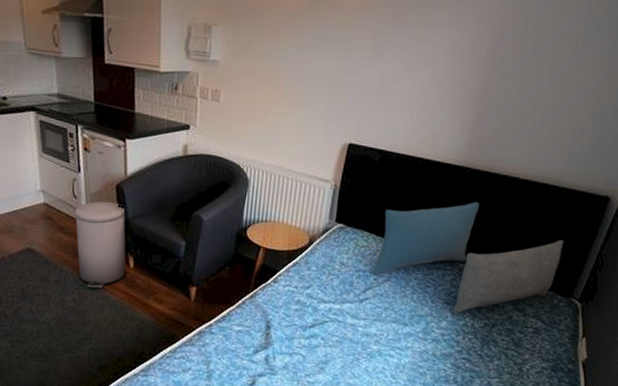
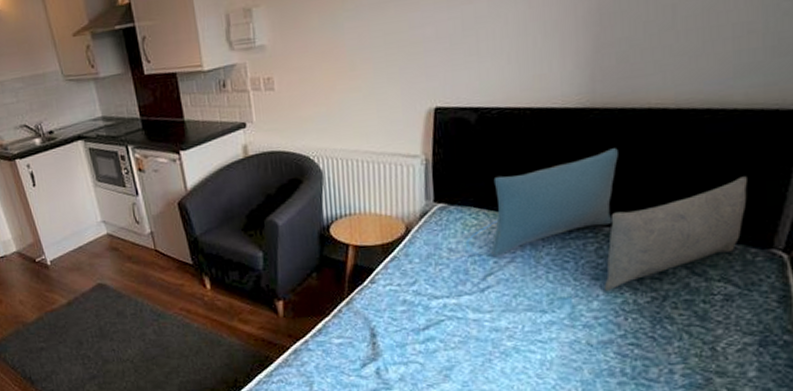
pedal bin: present [75,201,127,289] -> none [140,221,204,317]

